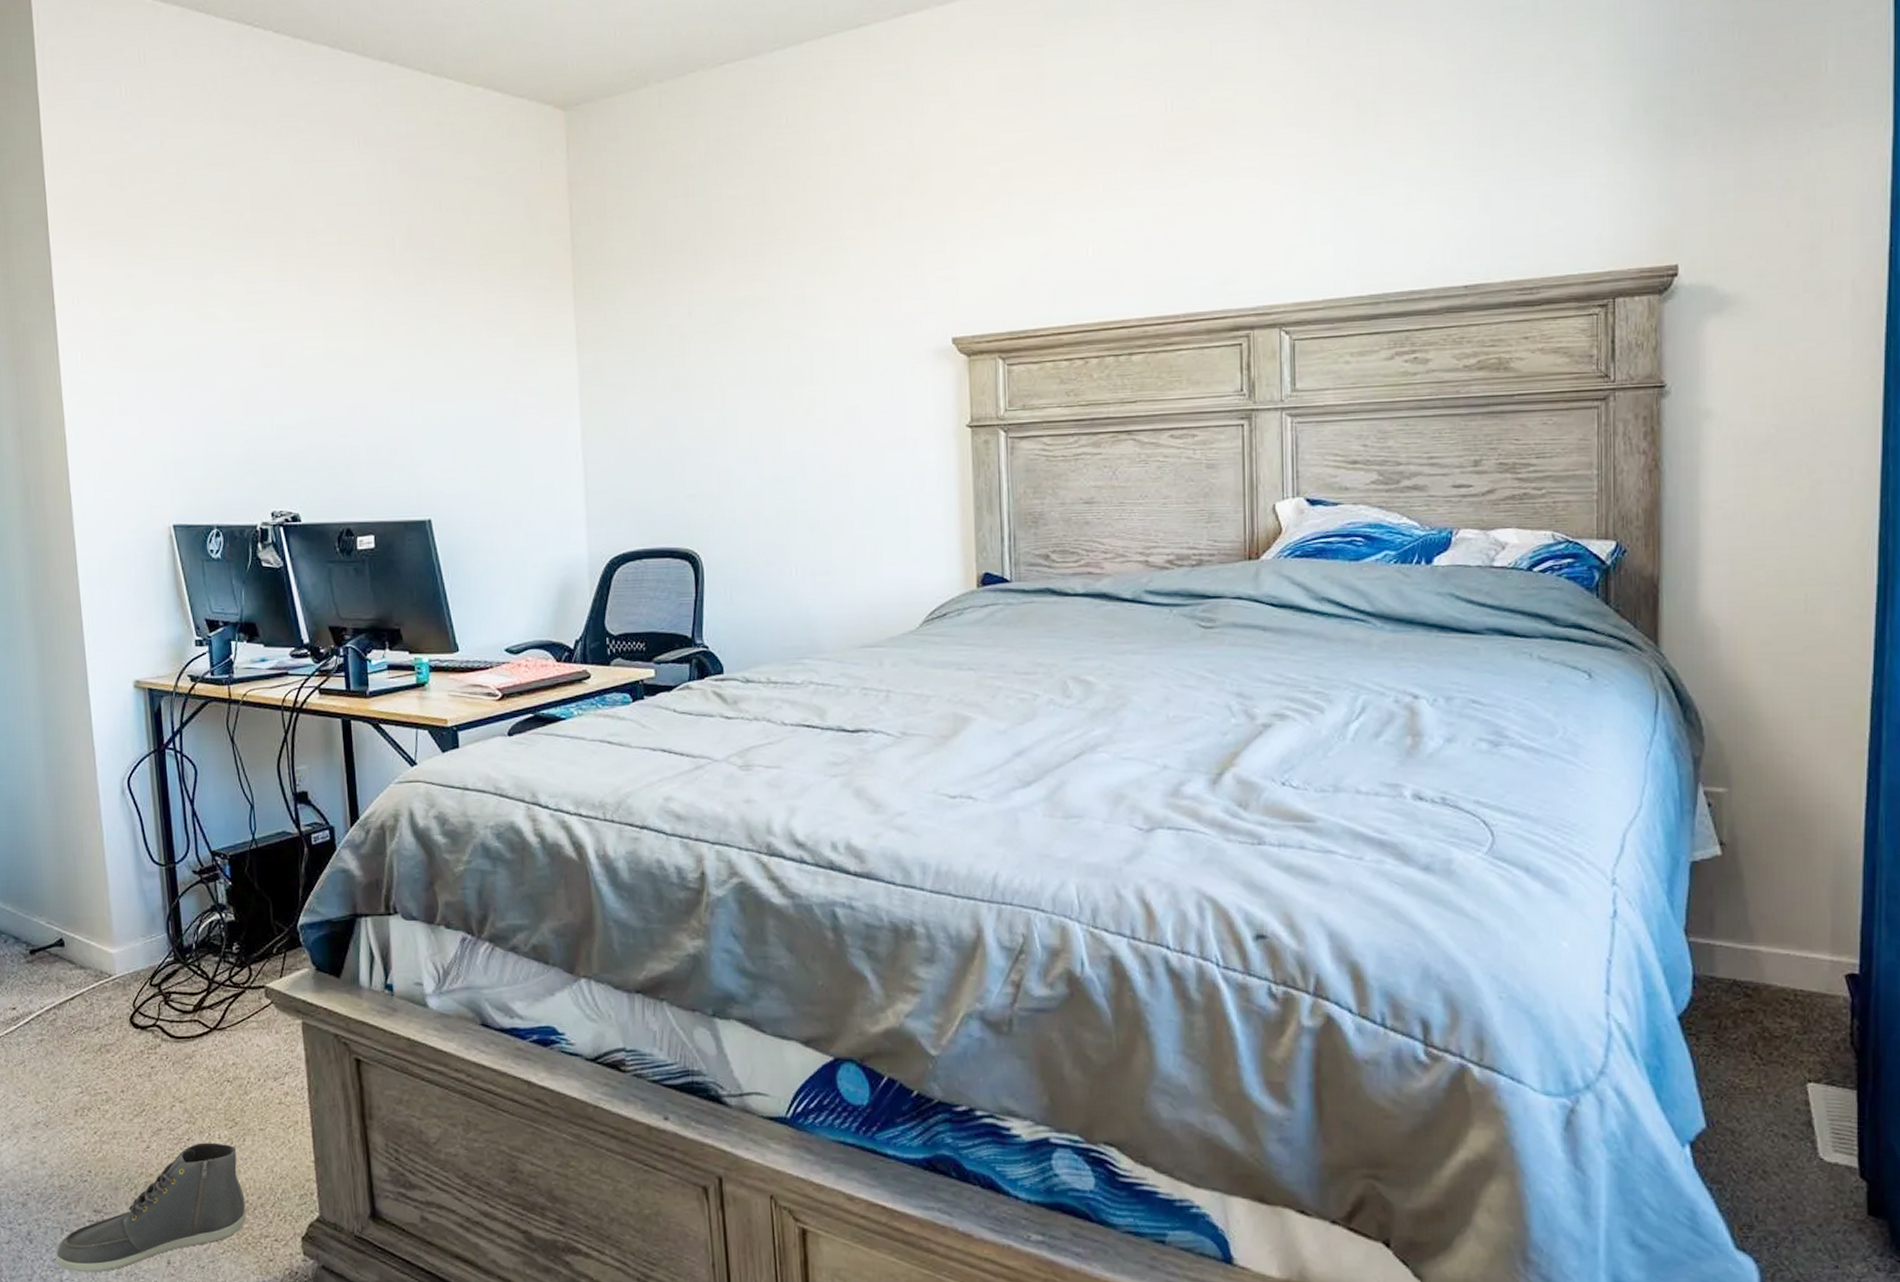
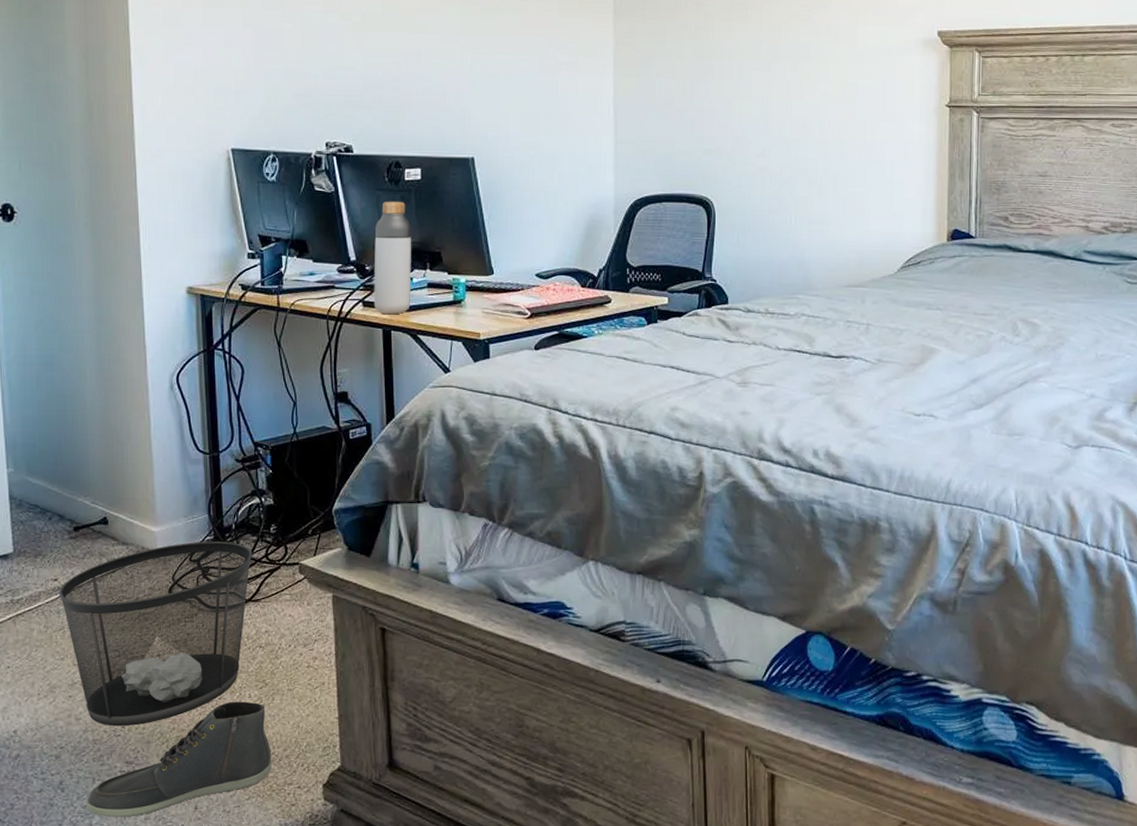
waste bin: none [17,963,216,1171] -> present [58,541,253,727]
bottle: none [328,573,370,703] -> present [374,201,412,315]

